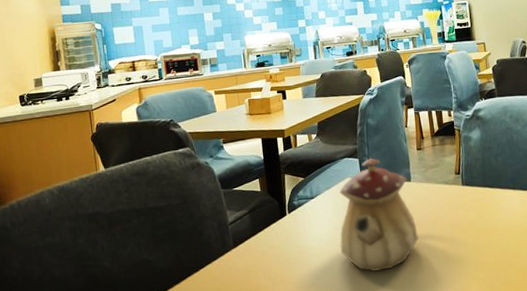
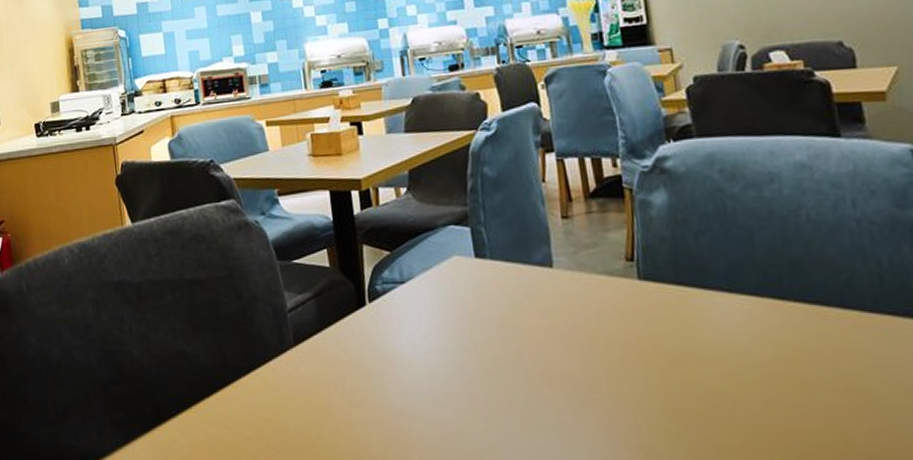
teapot: present [339,158,418,271] -> none [442,227,567,403]

